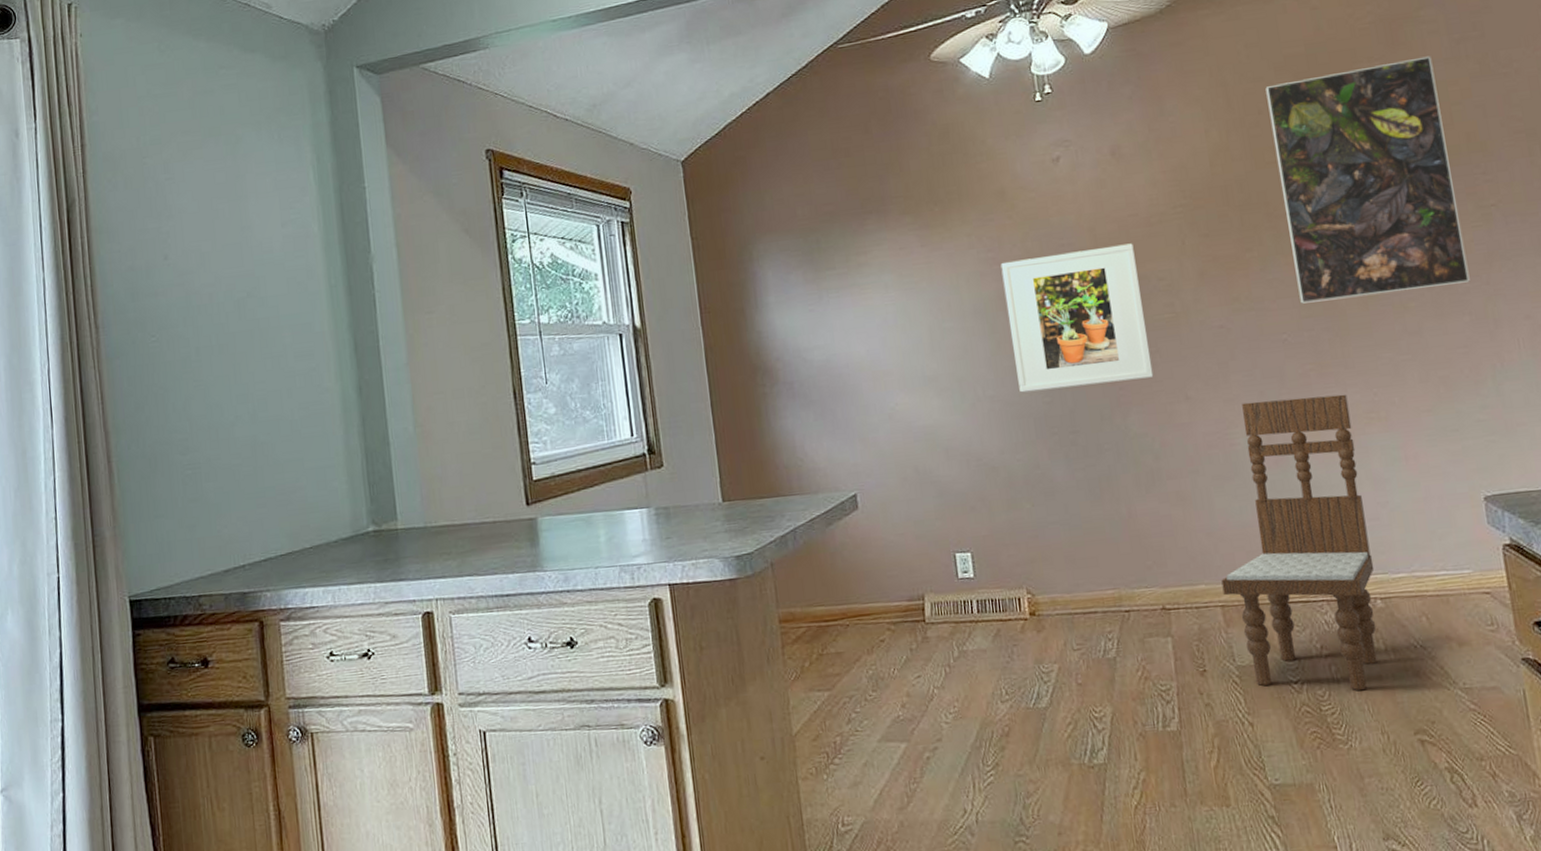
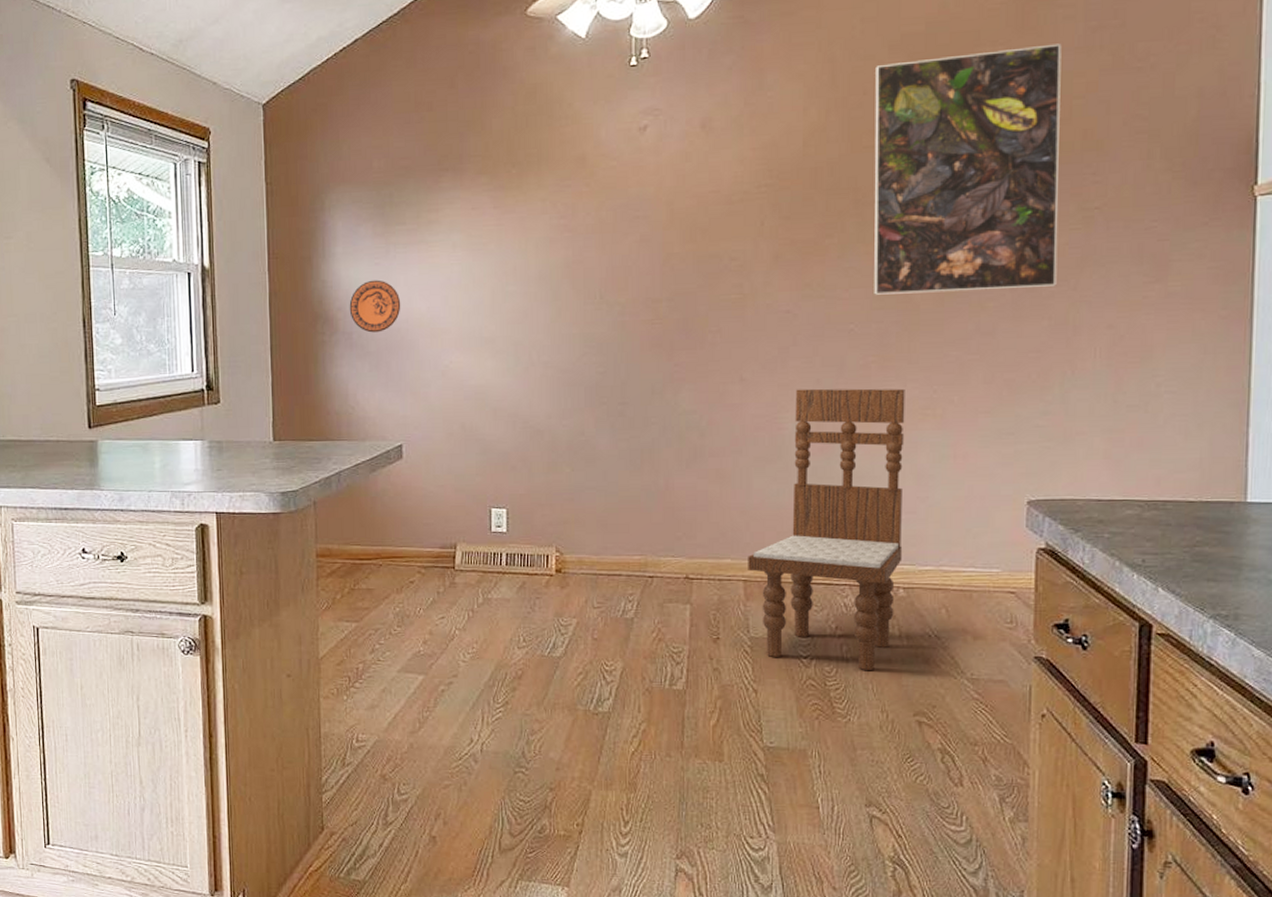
decorative plate: none [787,326,840,381] -> present [349,279,401,333]
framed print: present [1000,243,1154,393] -> none [572,220,711,361]

